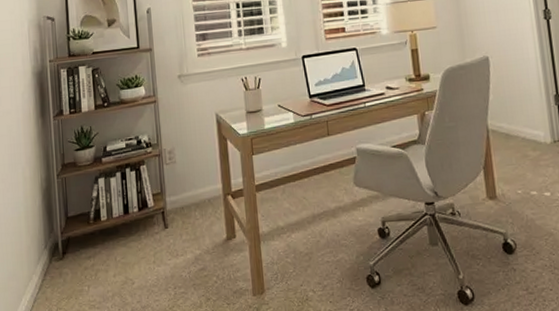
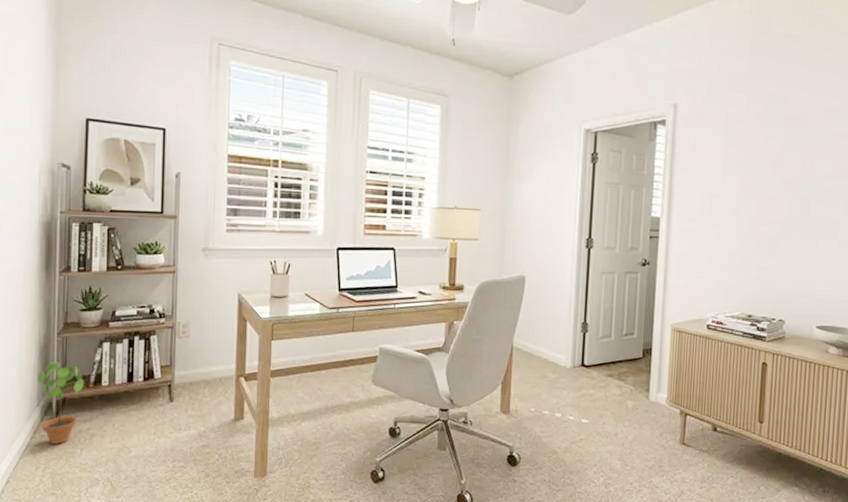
potted plant: none [43,202,85,284] -> present [37,361,84,444]

